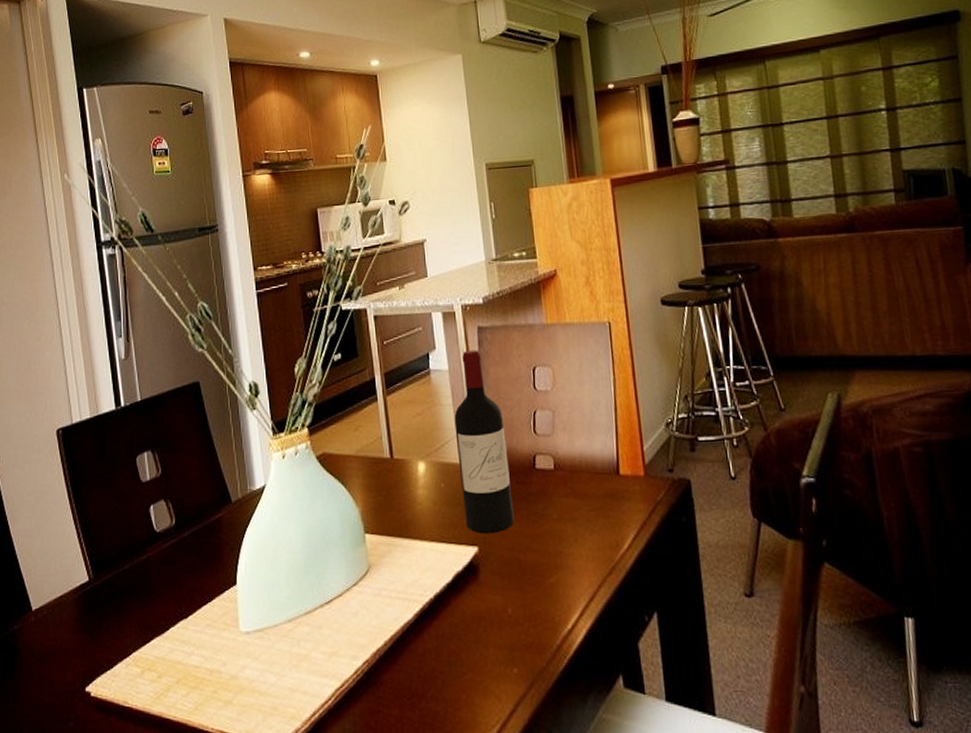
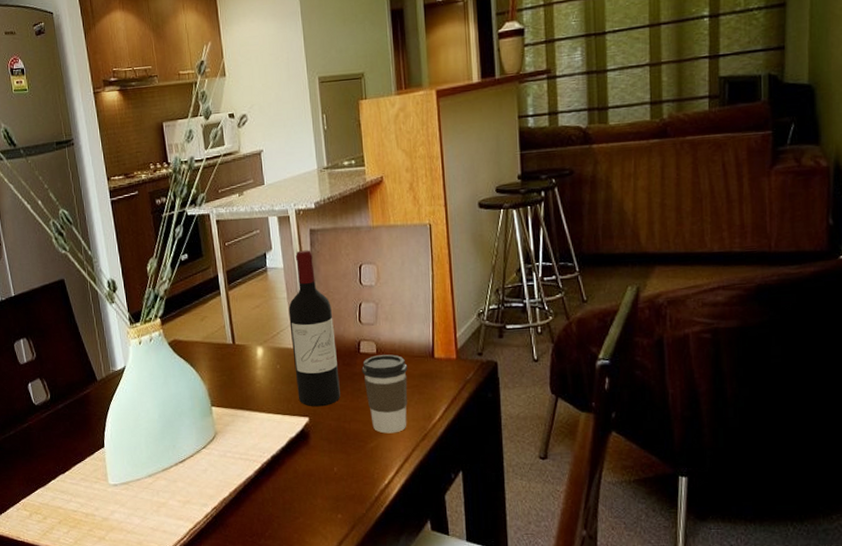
coffee cup: none [538,471,592,566] -> present [361,354,408,434]

